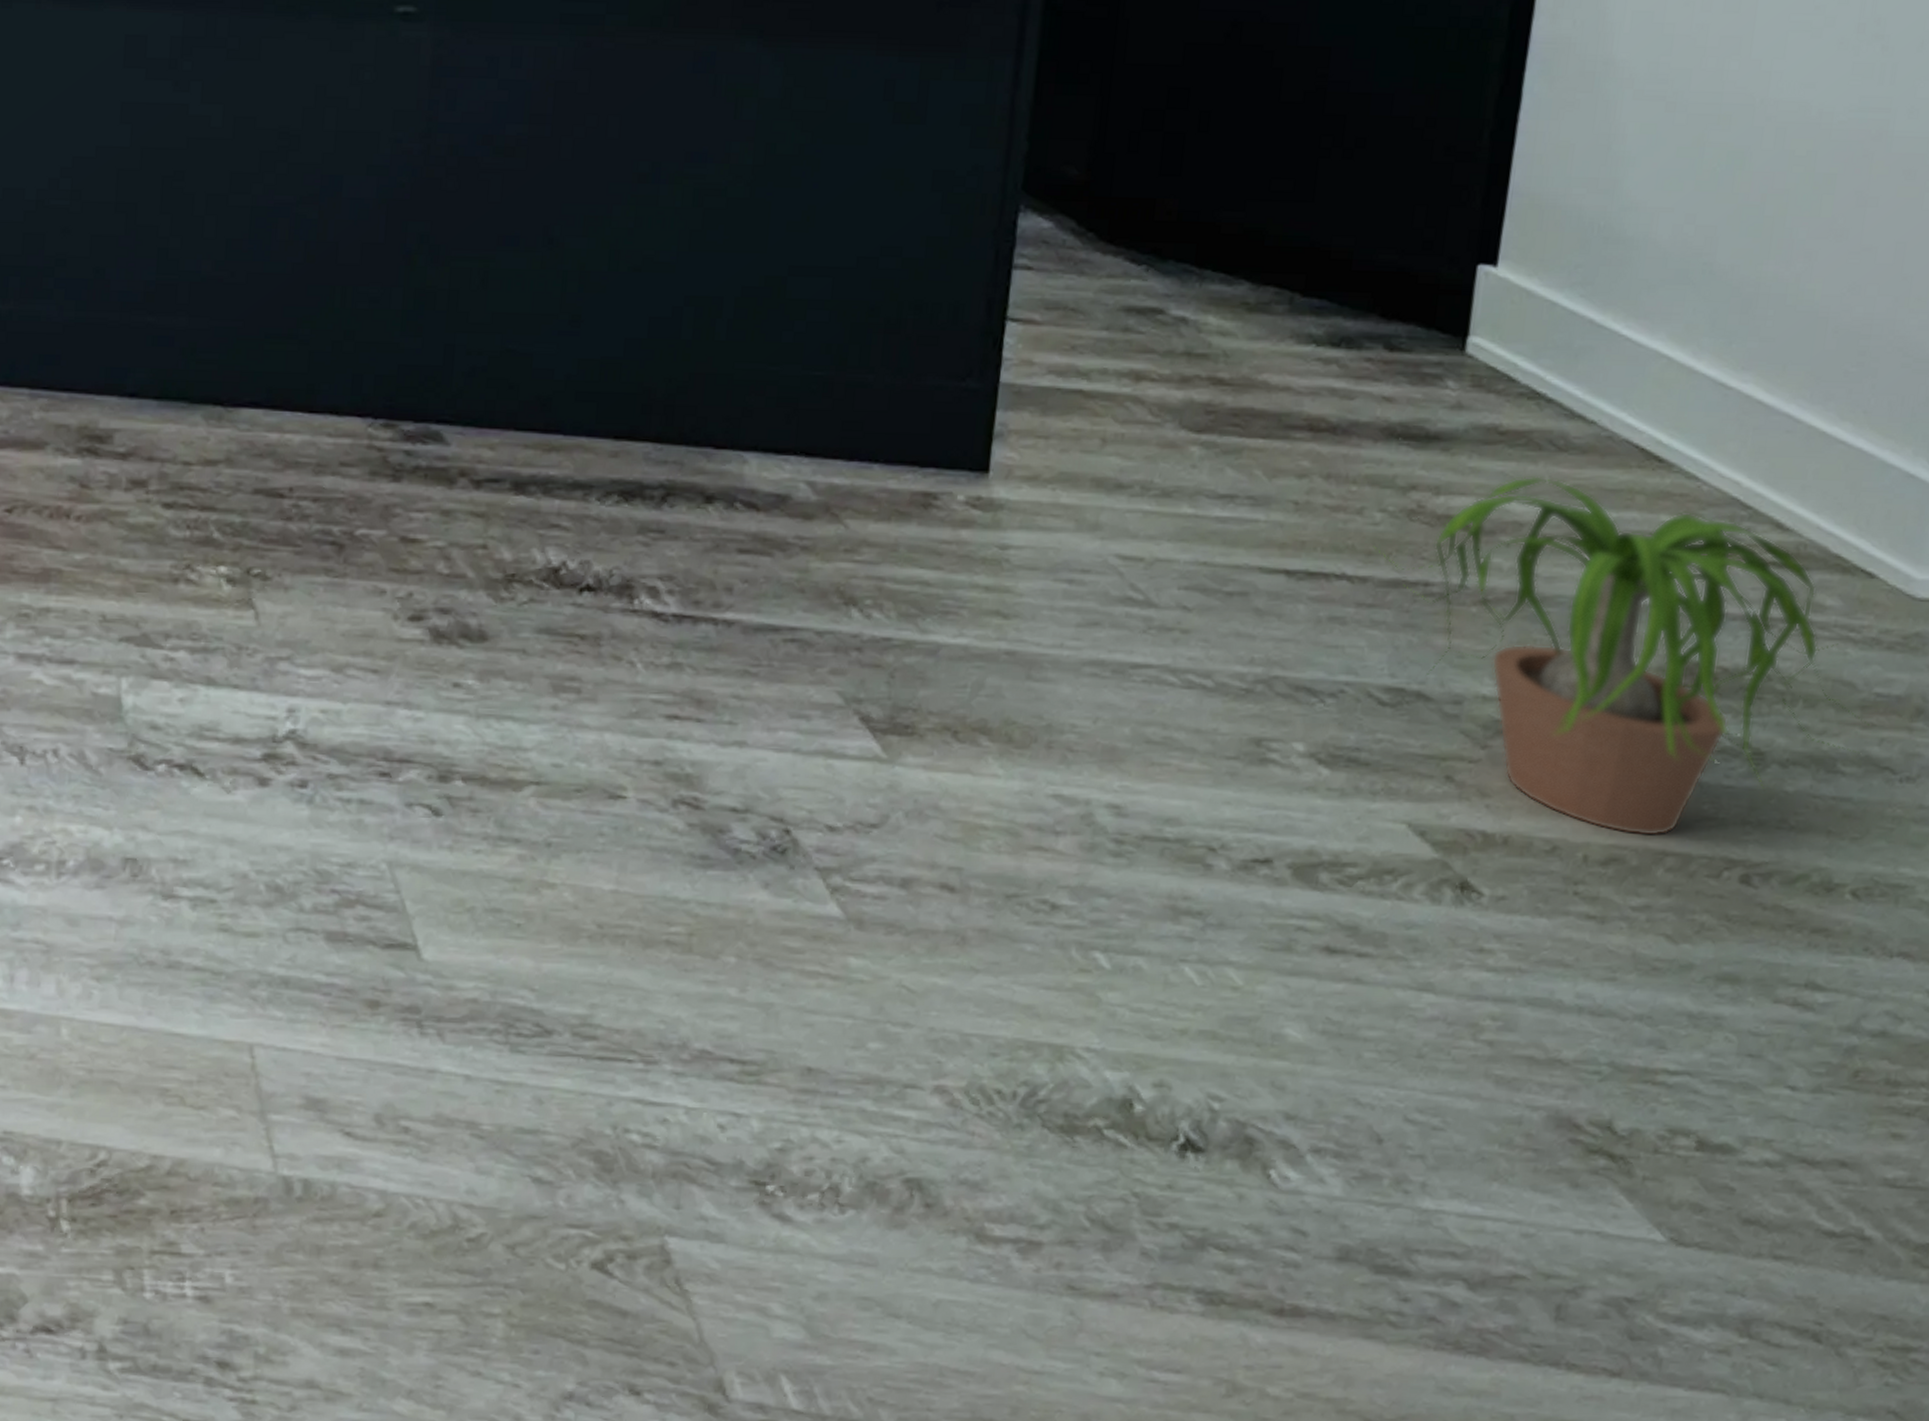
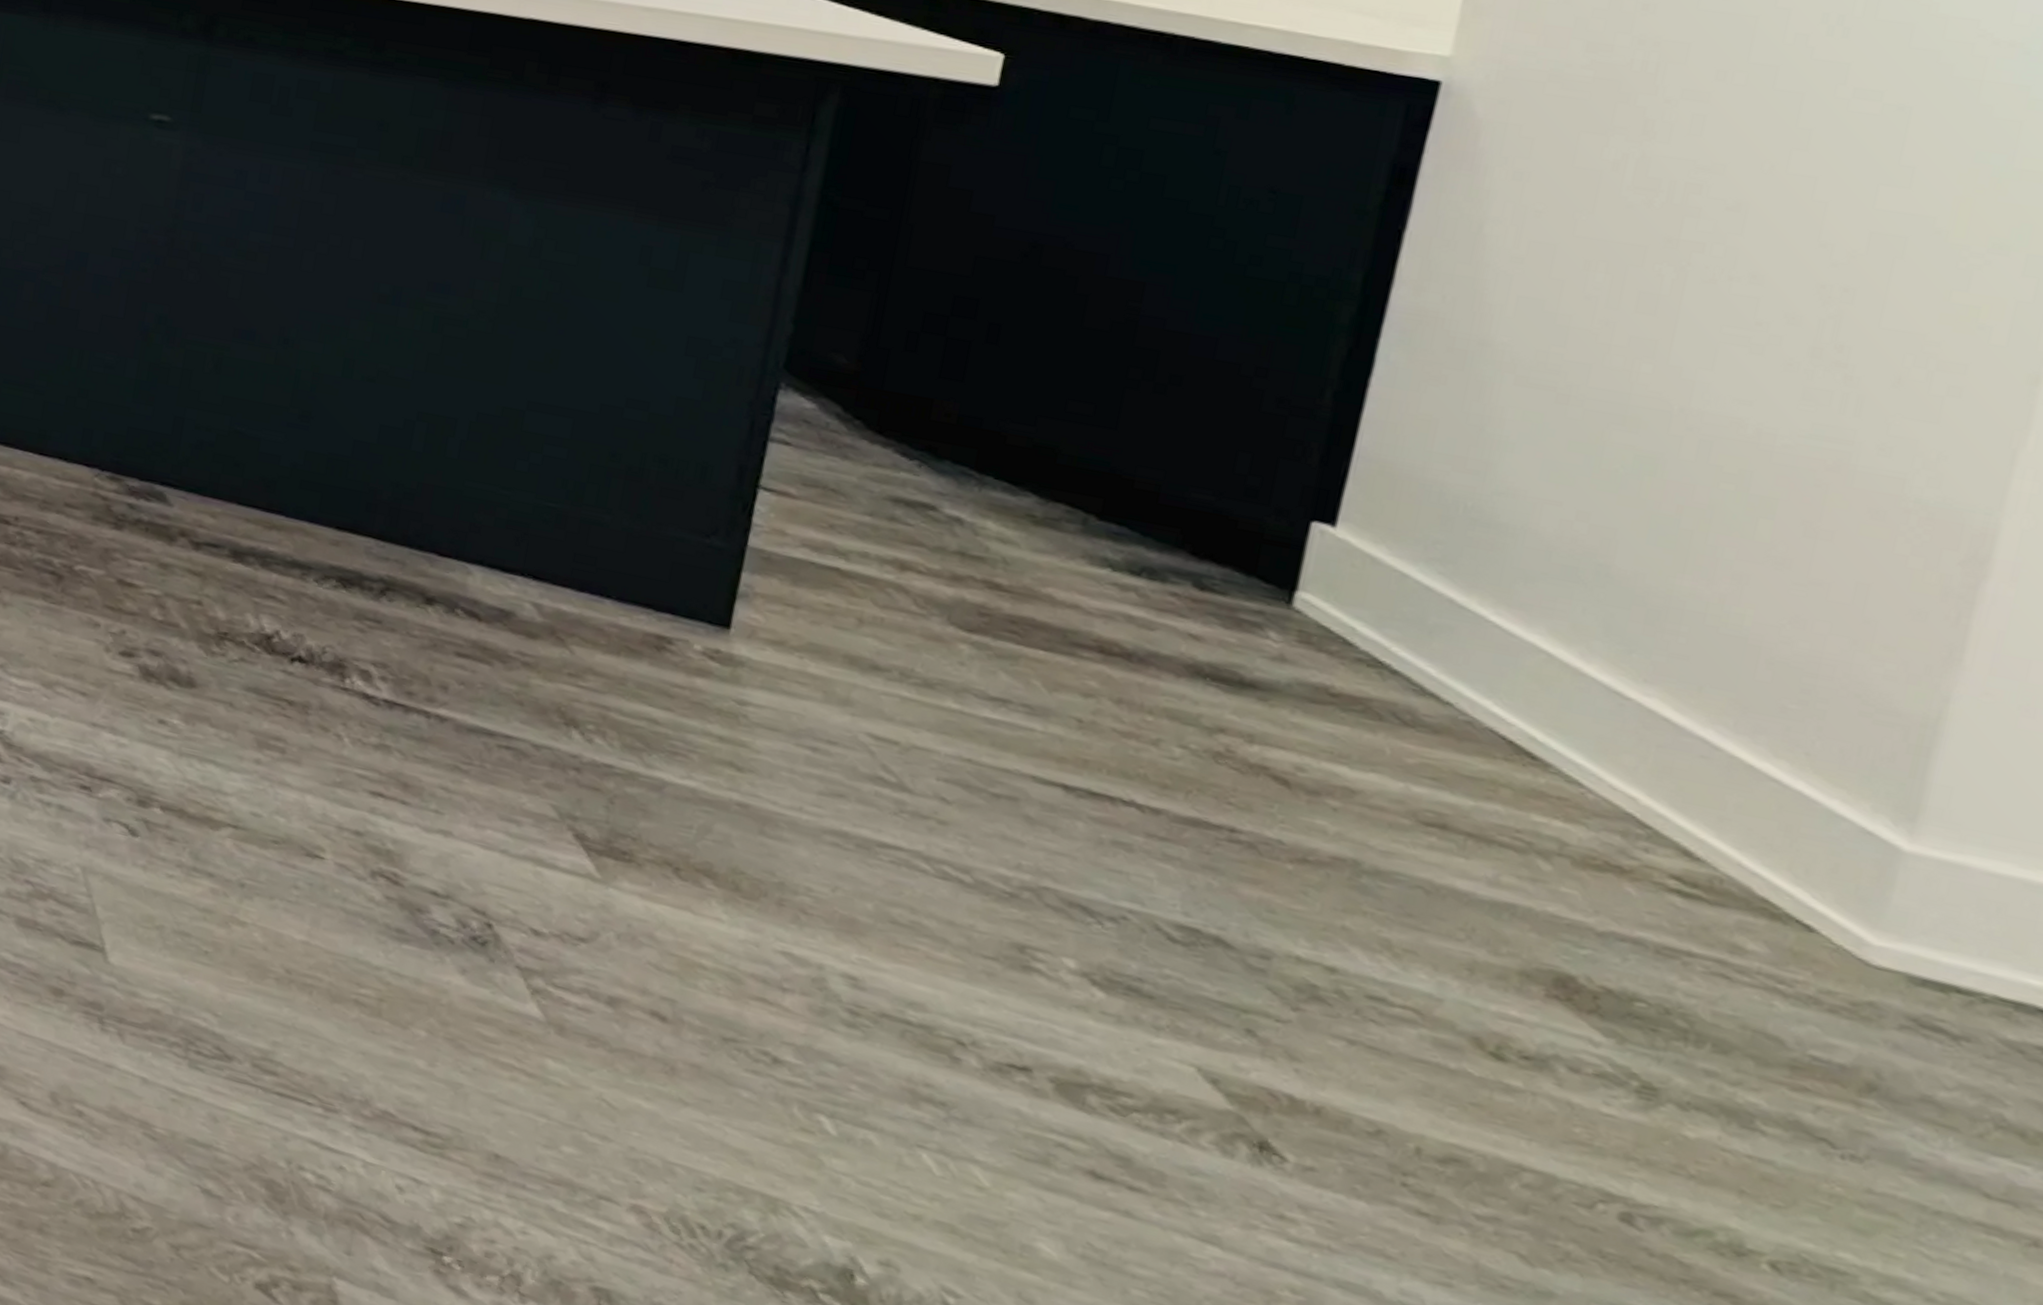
potted plant: present [1372,476,1870,837] -> none [1169,742,1802,1149]

